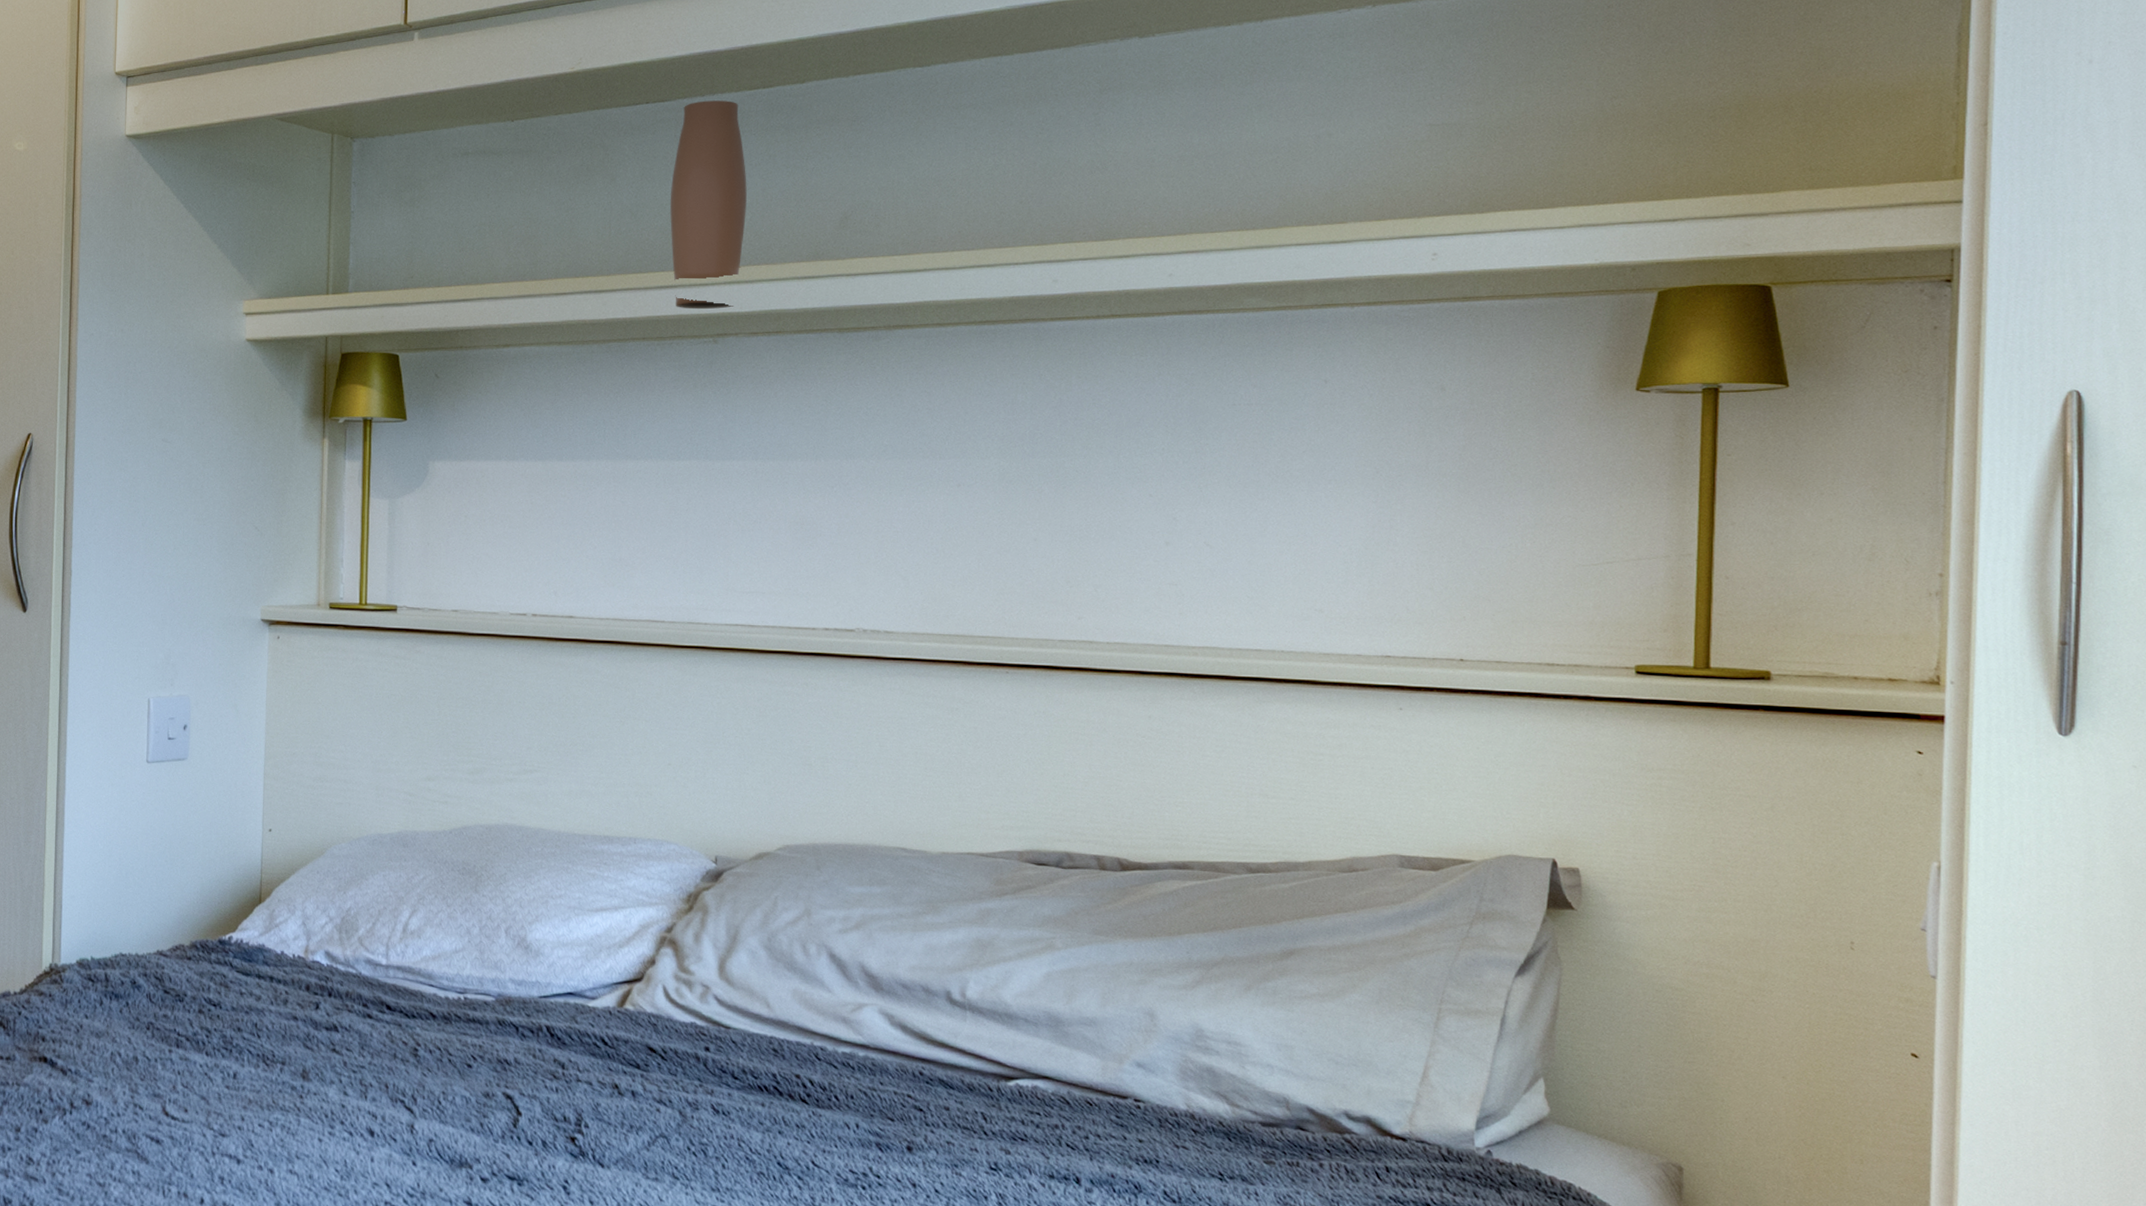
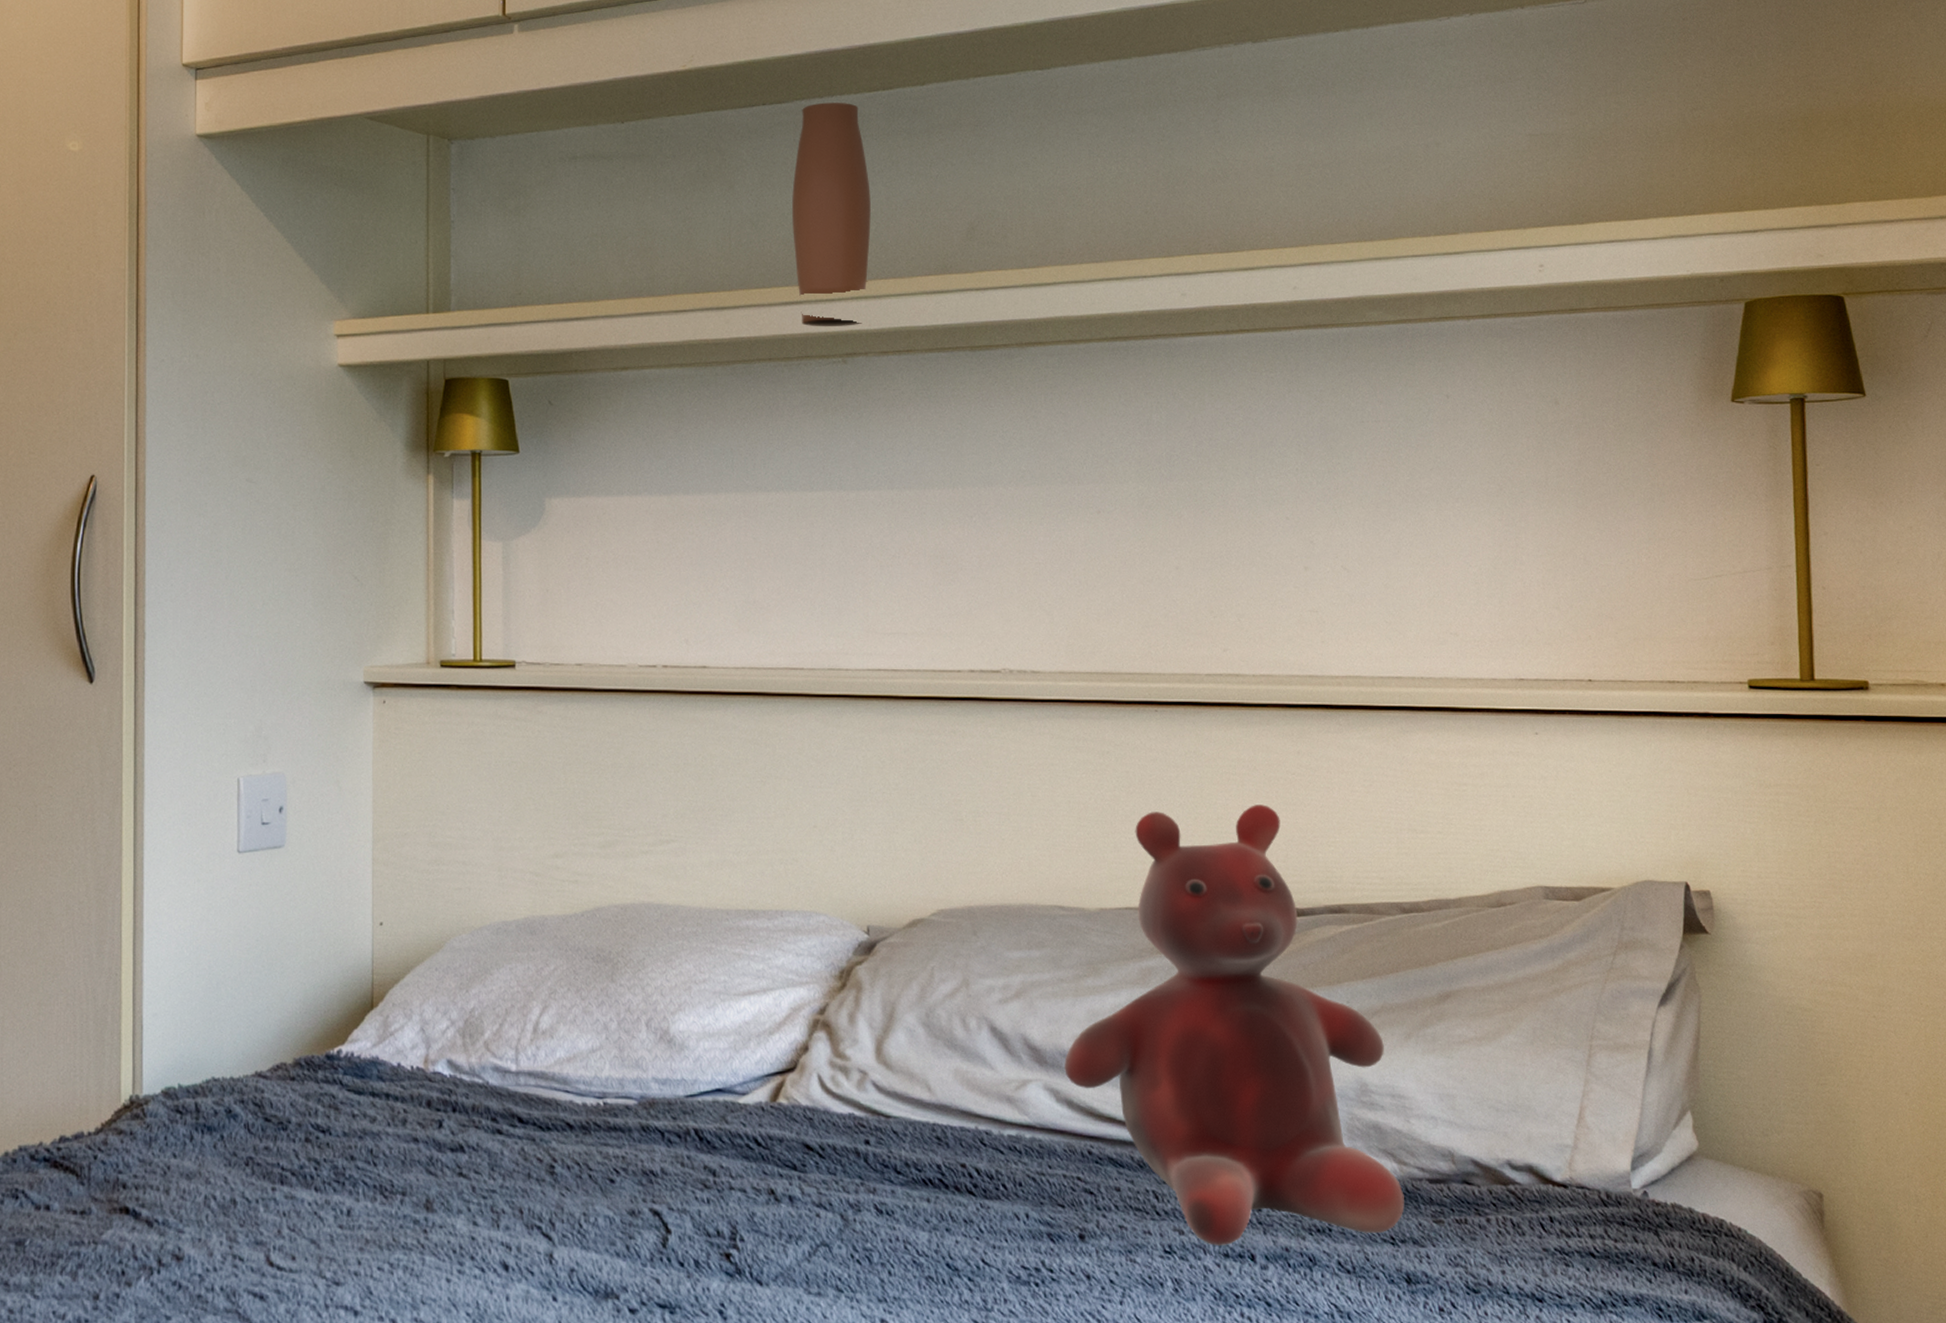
teddy bear: none [900,764,1235,1168] -> present [1064,804,1405,1246]

